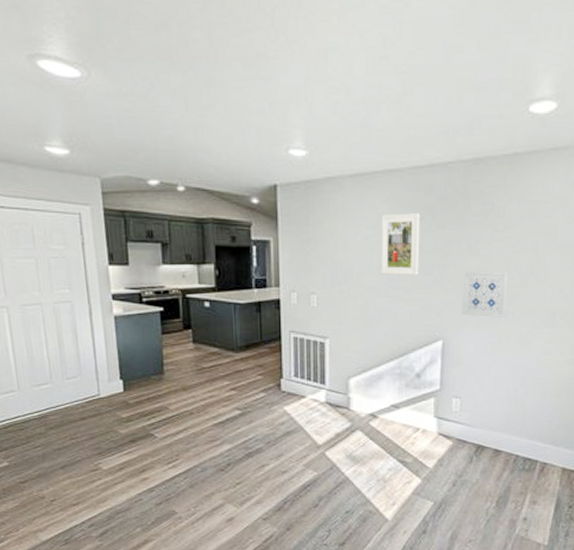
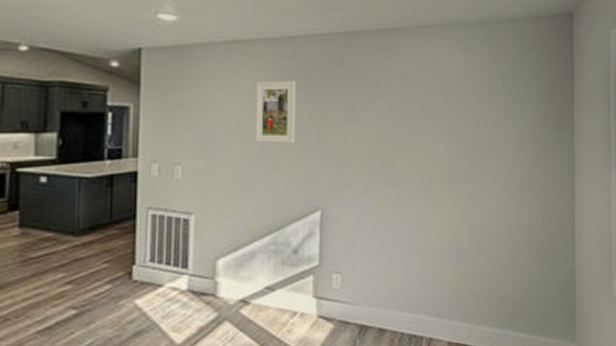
wall art: present [462,270,508,318] -> none [340,137,384,185]

